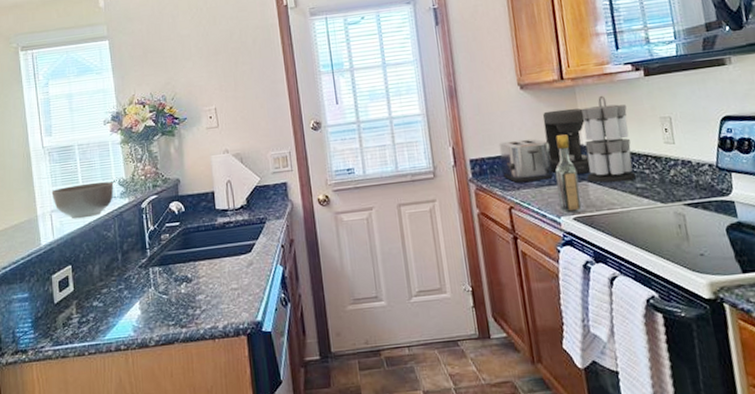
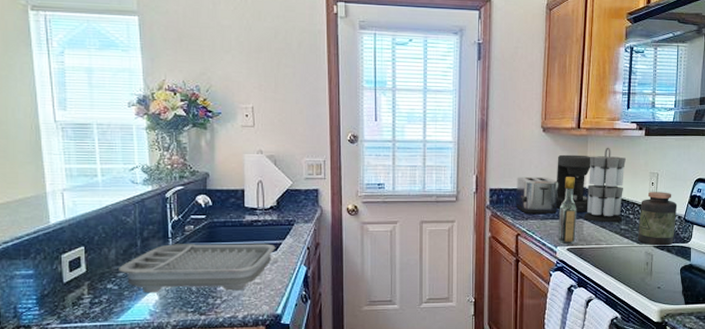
bowl: present [51,181,114,220] -> none [64,165,136,201]
dish rack: none [103,245,250,309] -> present [119,243,276,294]
jar: none [655,137,710,204] -> present [638,192,678,246]

